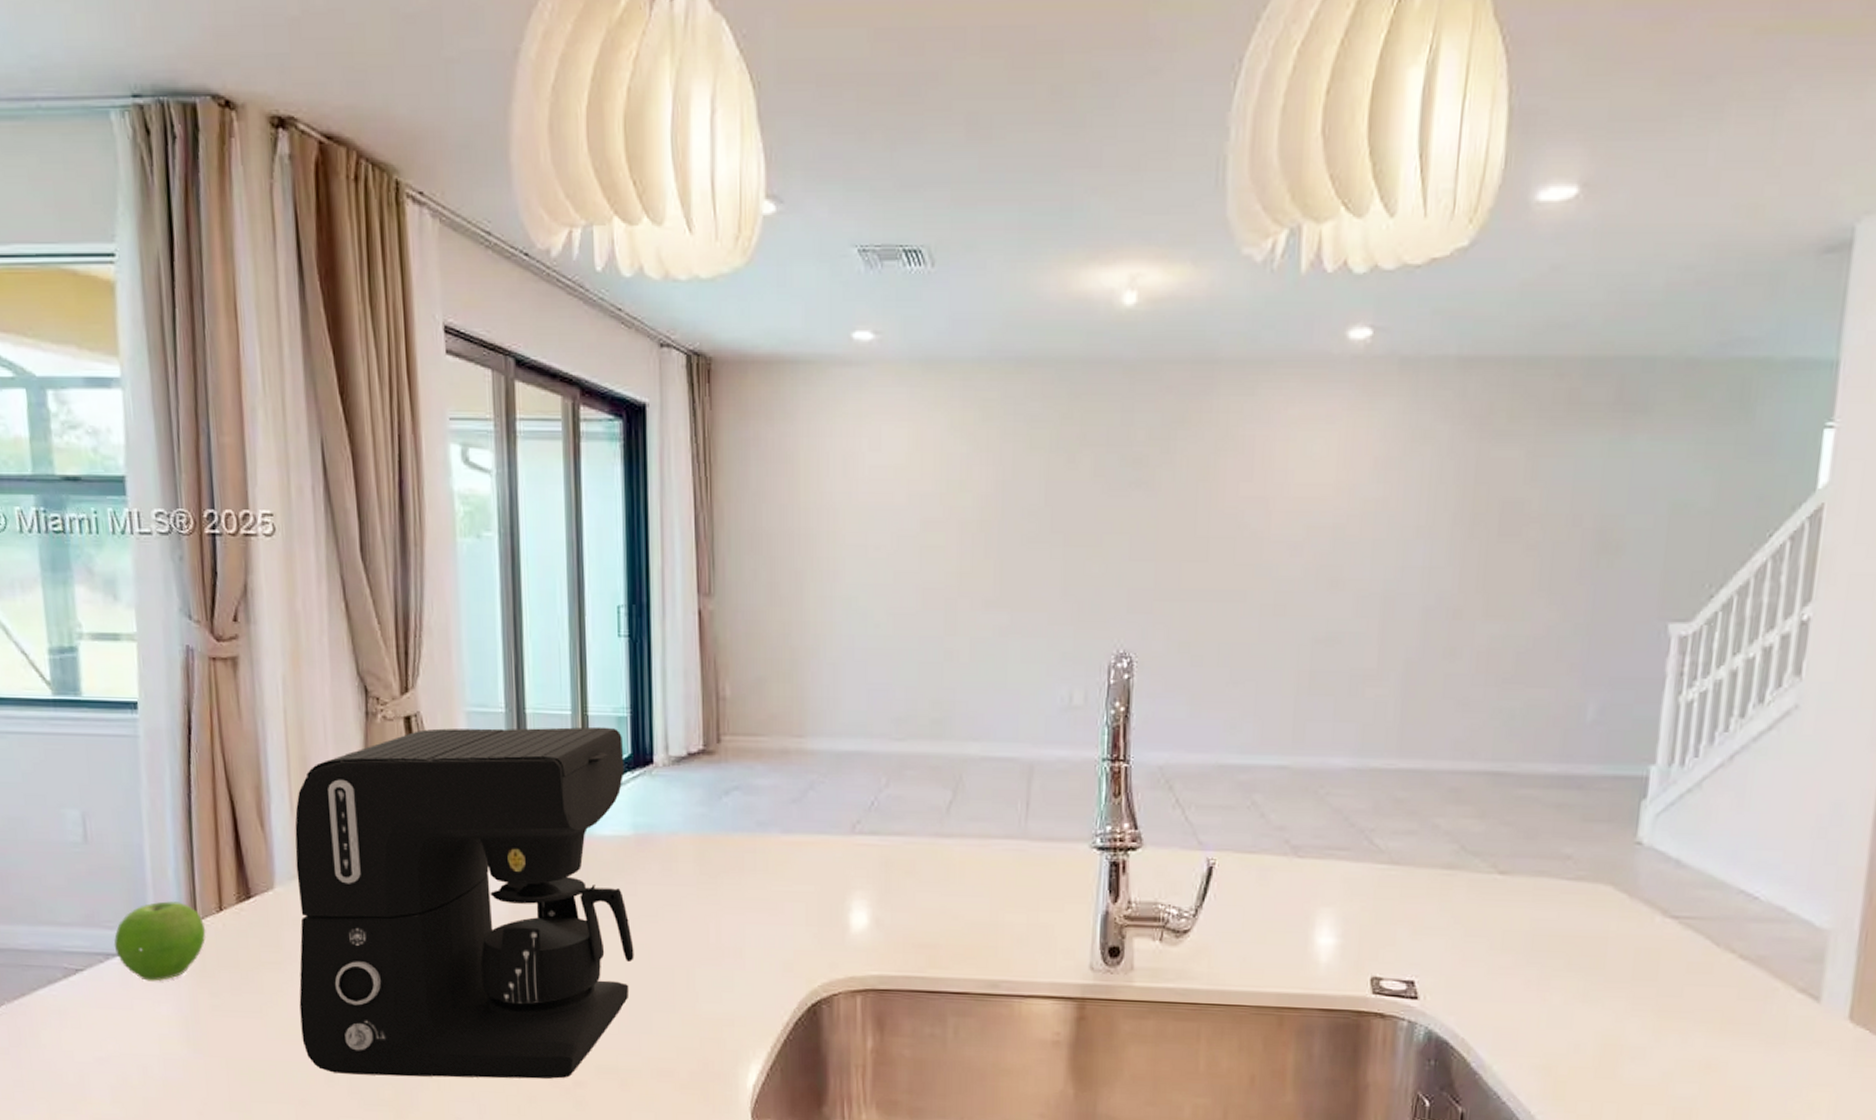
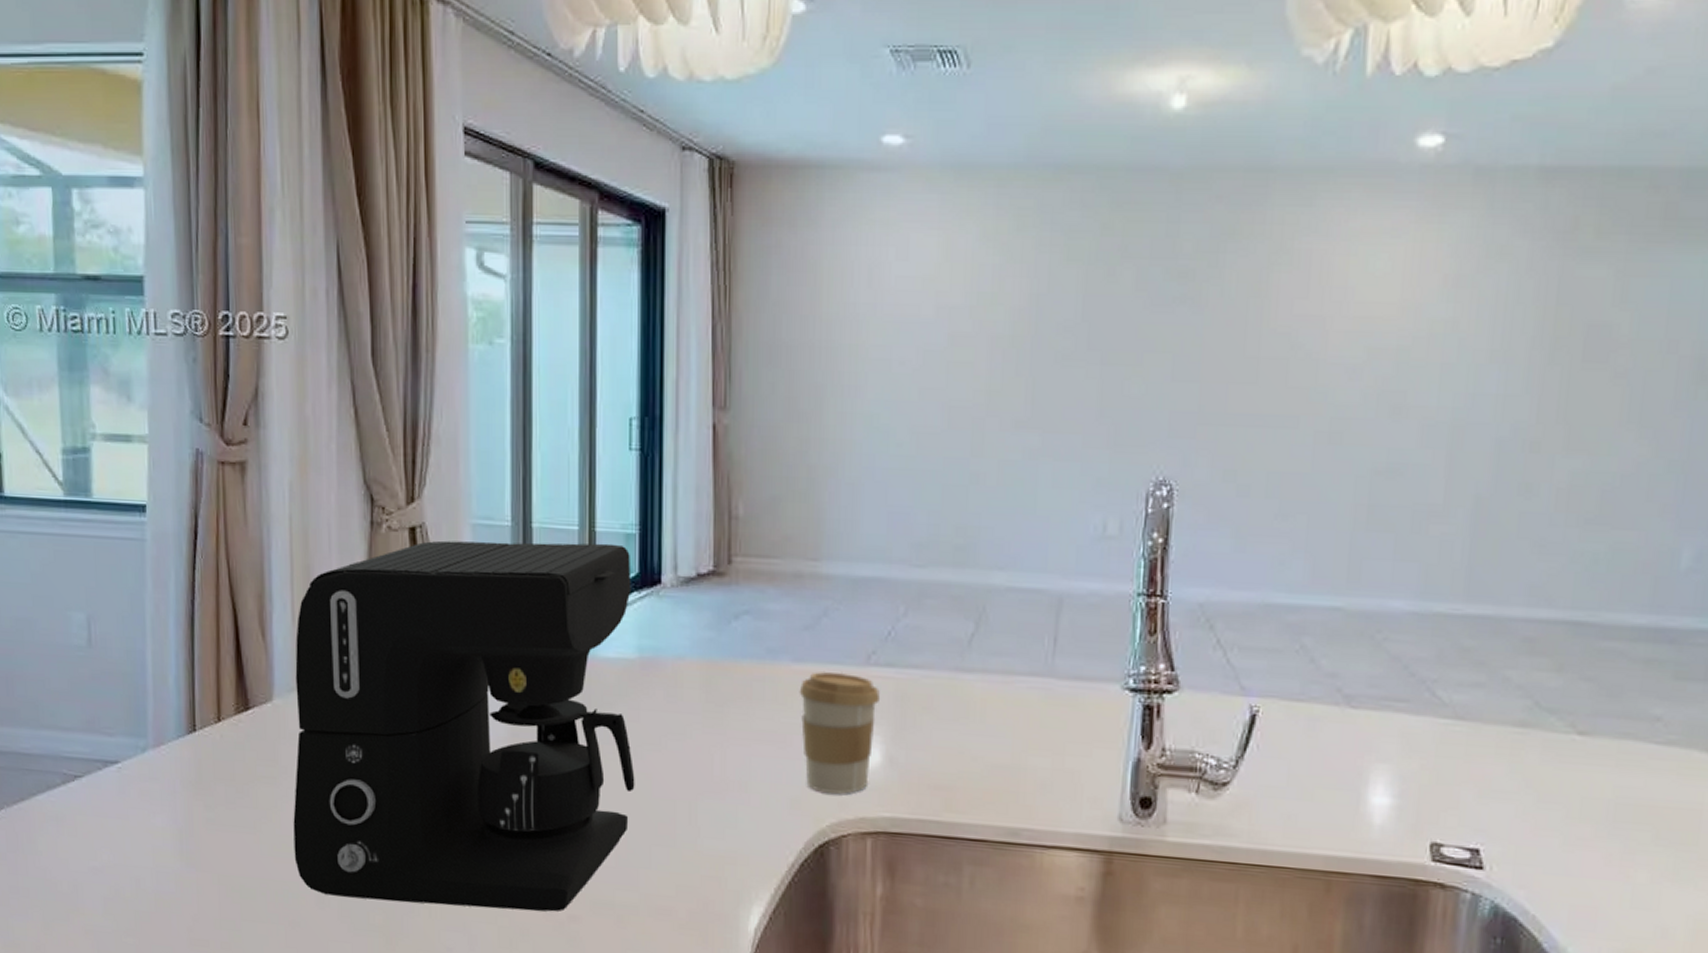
fruit: present [114,901,206,982] -> none [112,709,204,792]
coffee cup: none [788,841,865,955] -> present [799,672,880,794]

